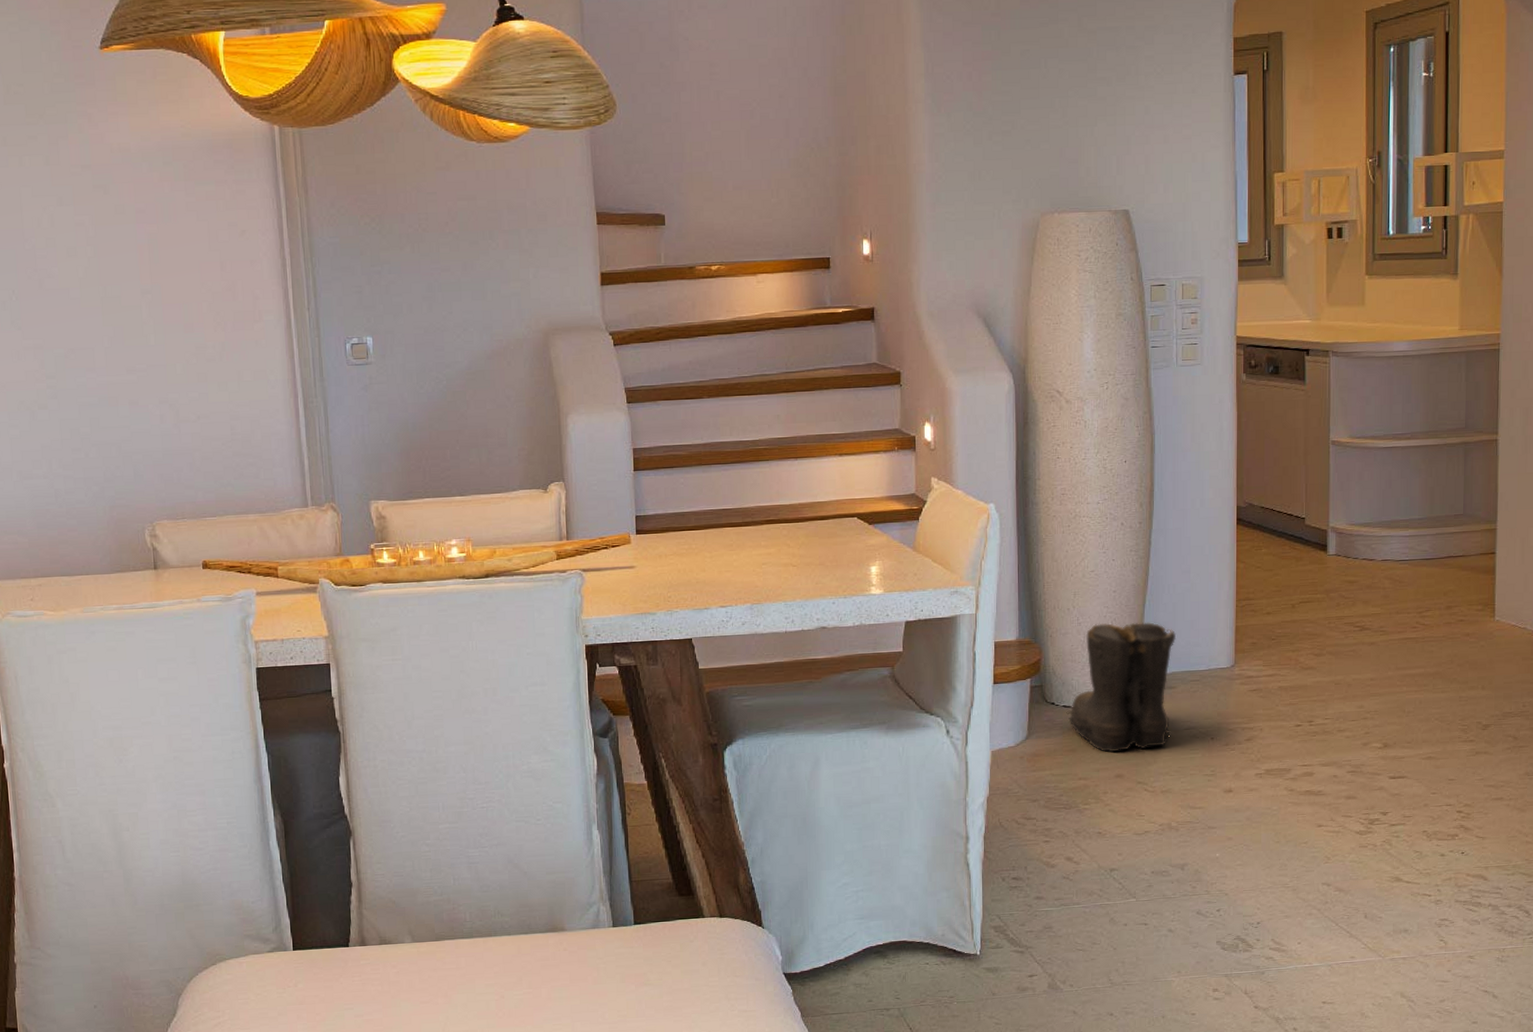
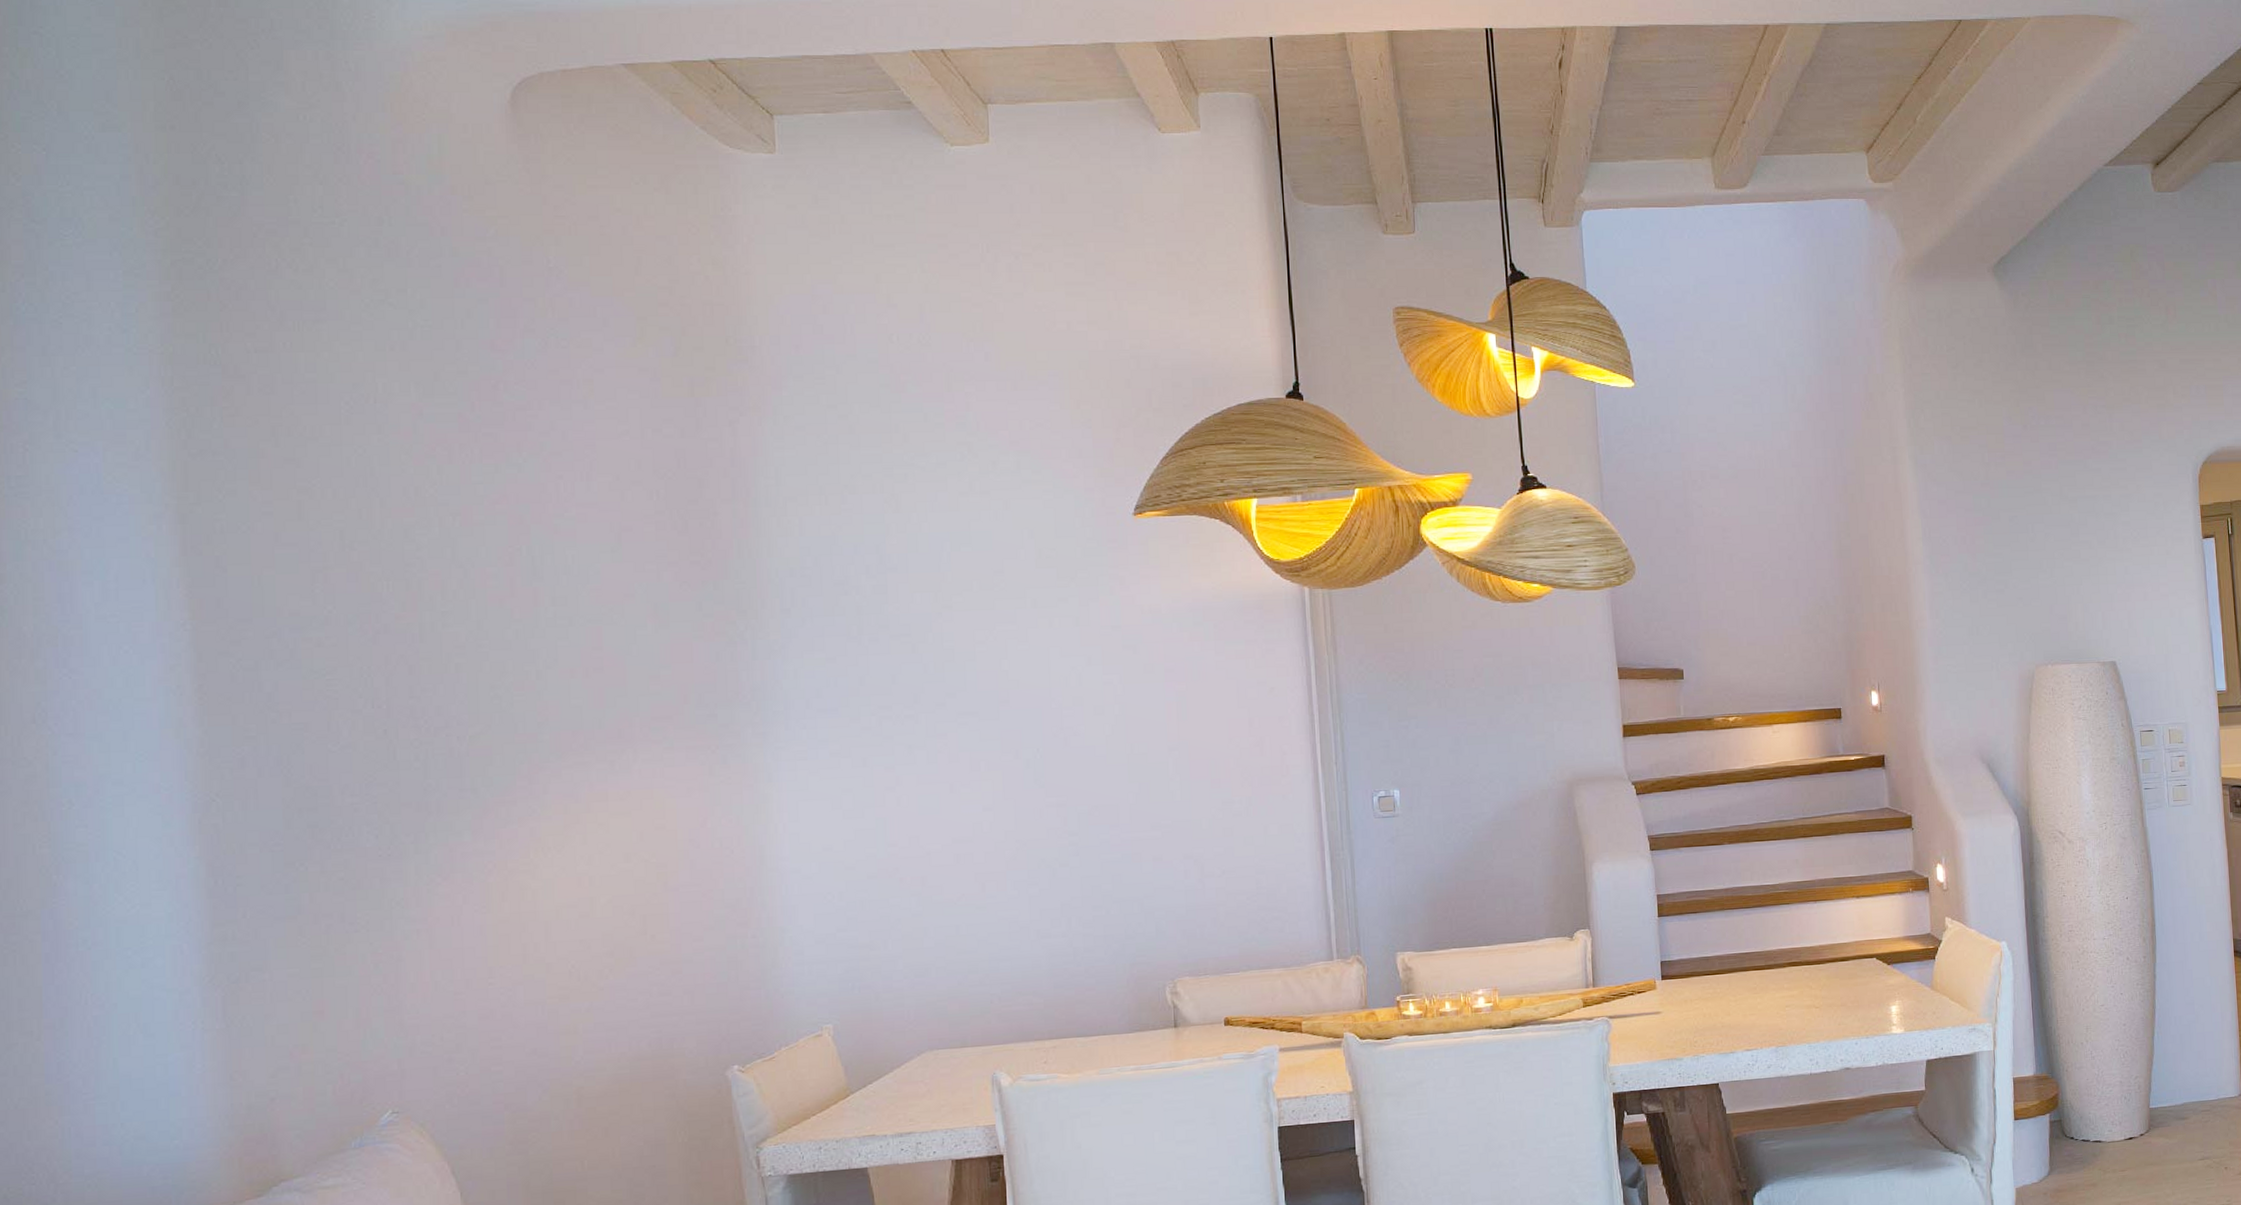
boots: present [1066,622,1176,752] -> none [2085,1054,2187,1185]

